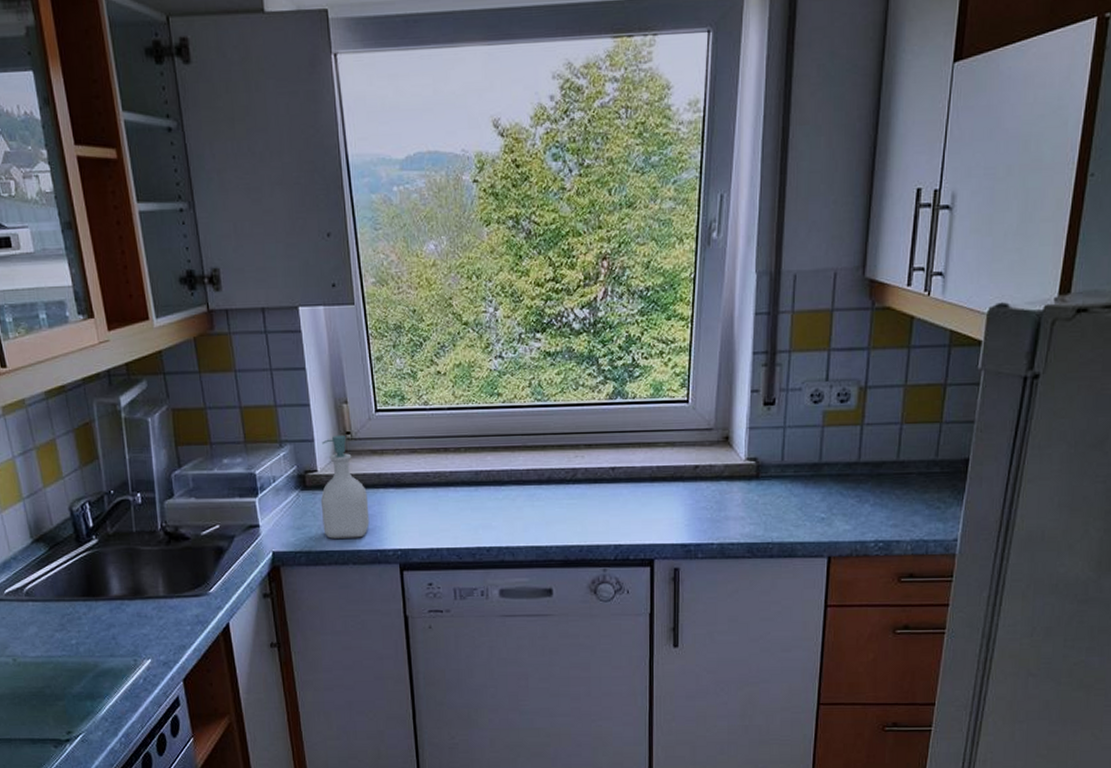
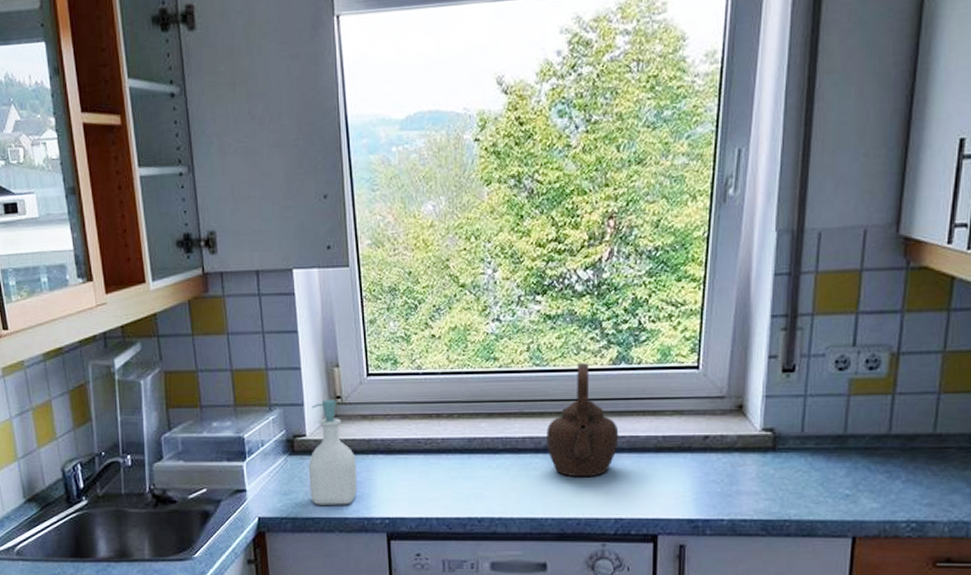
teapot: none [549,398,617,507] -> present [547,363,619,478]

